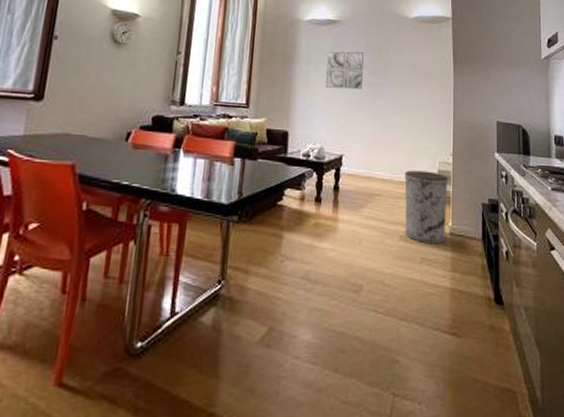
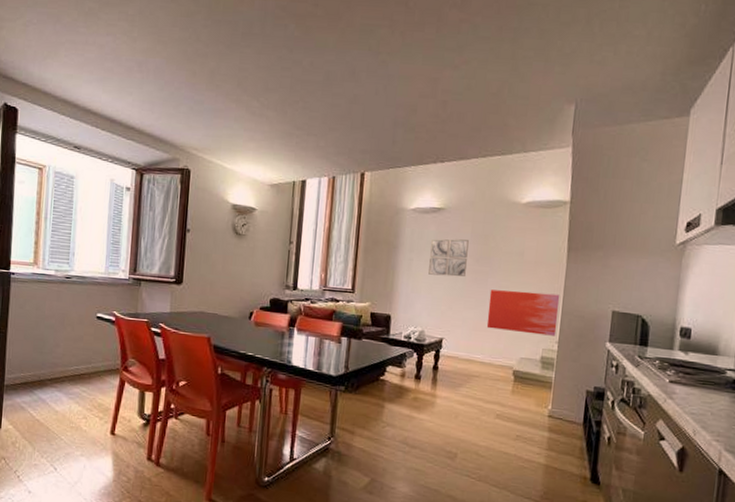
wall art: none [385,102,451,149] -> present [486,289,560,336]
trash can: present [404,170,448,244] -> none [502,355,552,425]

